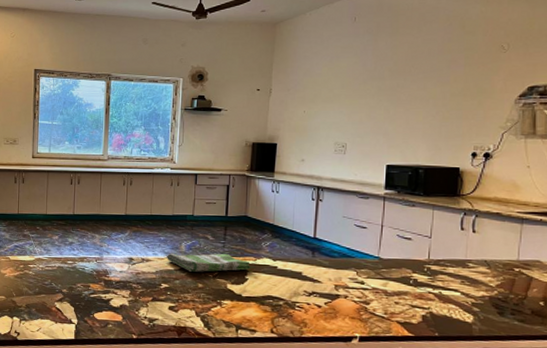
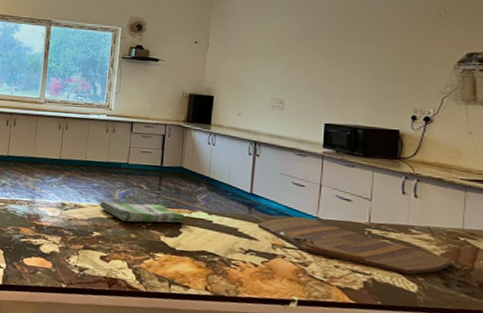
cutting board: none [320,258,506,306] -> present [257,217,452,275]

